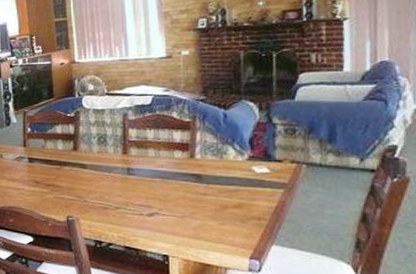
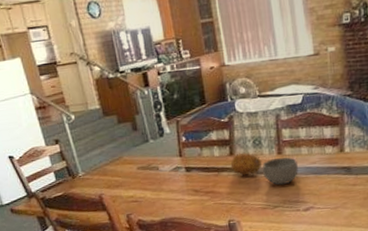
fruit: none [73,148,106,172] -> present [230,152,263,176]
bowl: none [105,157,144,186] -> present [262,157,298,185]

